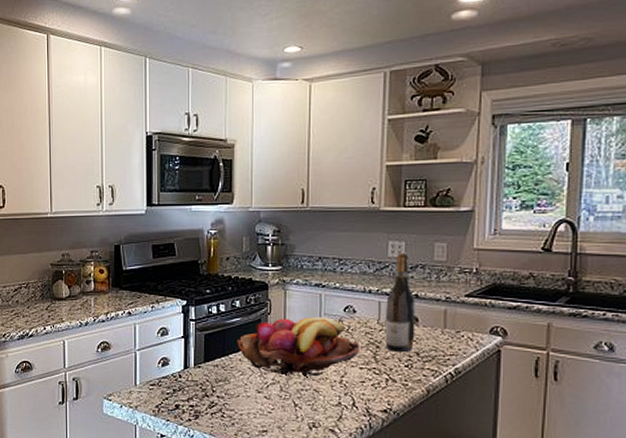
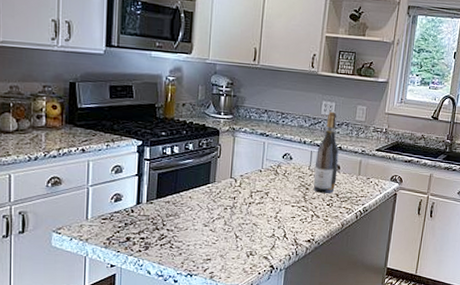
fruit basket: present [237,317,359,377] -> none [188,161,293,213]

